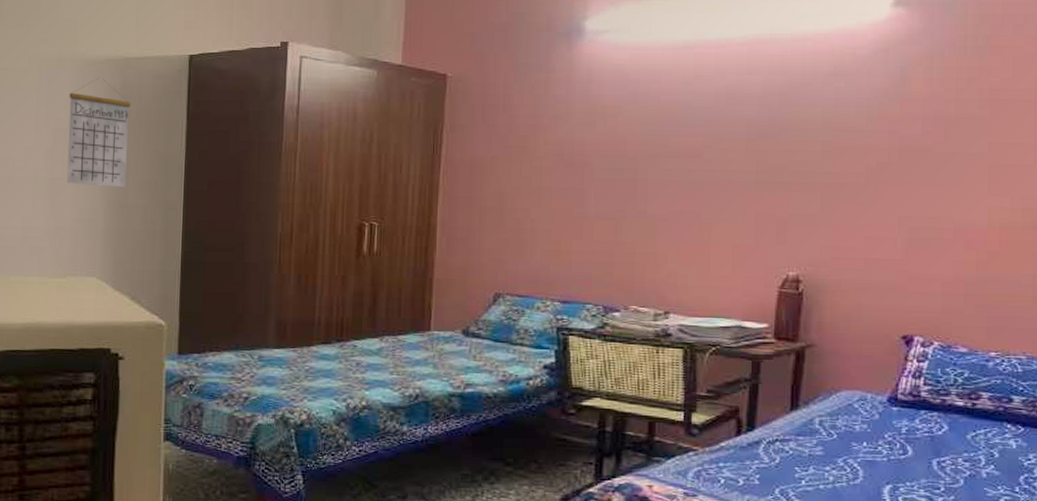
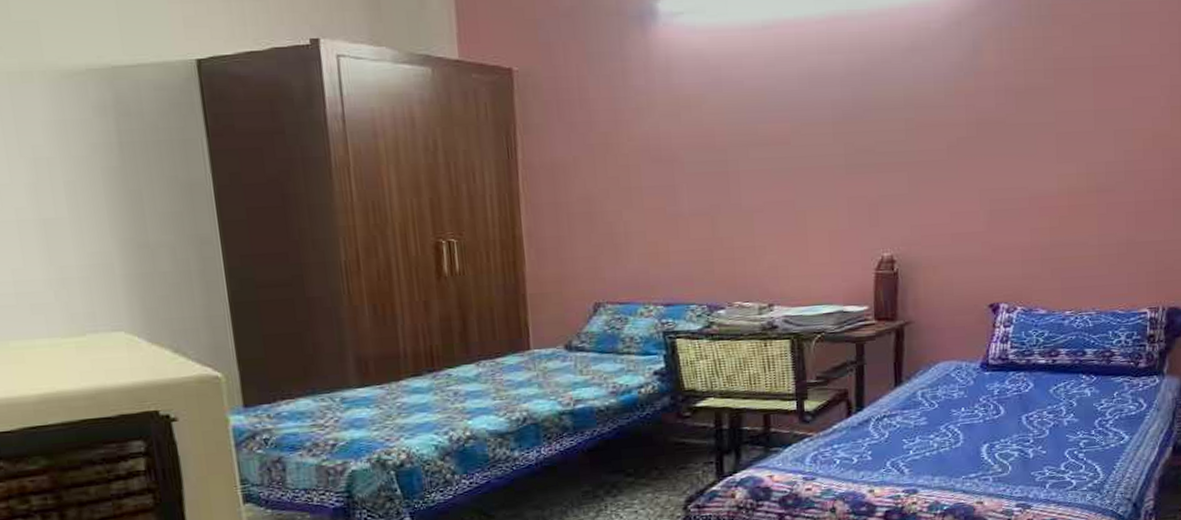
calendar: present [66,77,131,188] -> none [44,92,142,225]

